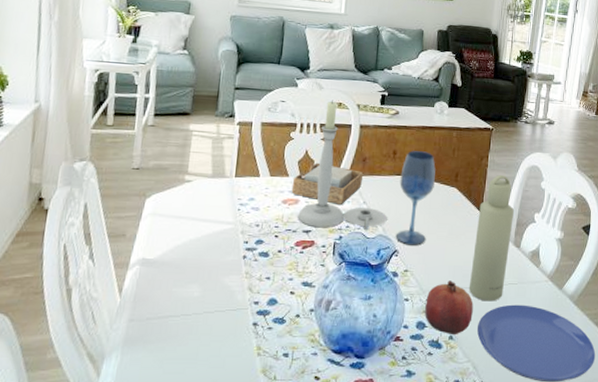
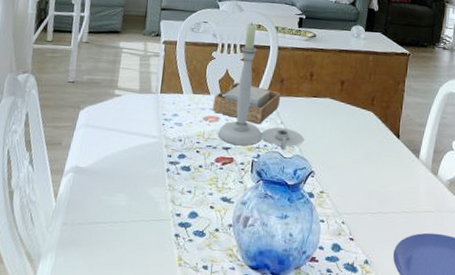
wineglass: present [395,151,436,245] -> none [312,73,352,167]
fruit: present [425,280,473,335] -> none [340,204,389,260]
bottle: present [468,175,515,302] -> none [384,101,432,228]

